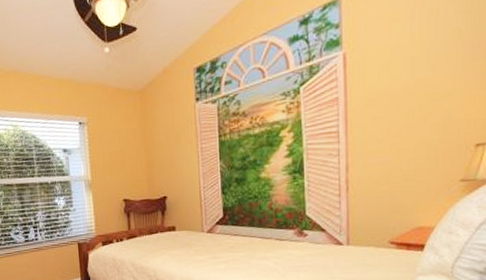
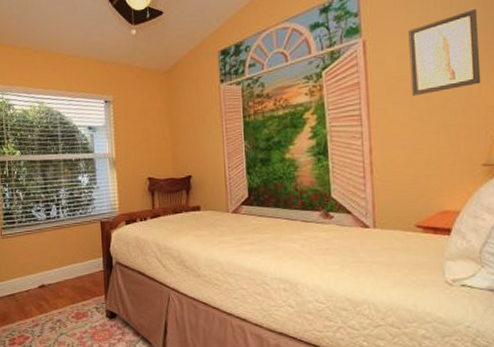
wall art: none [391,16,465,111] -> present [408,8,481,96]

